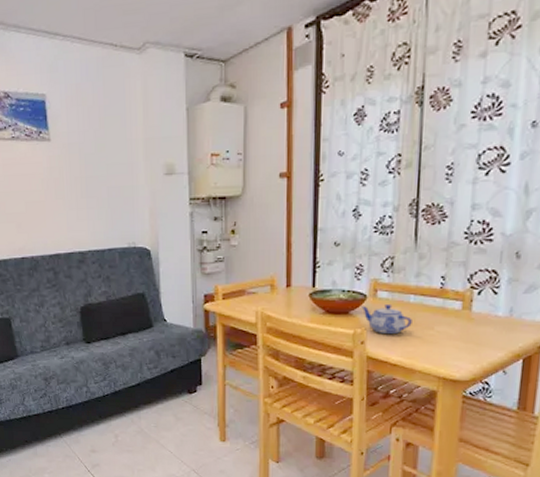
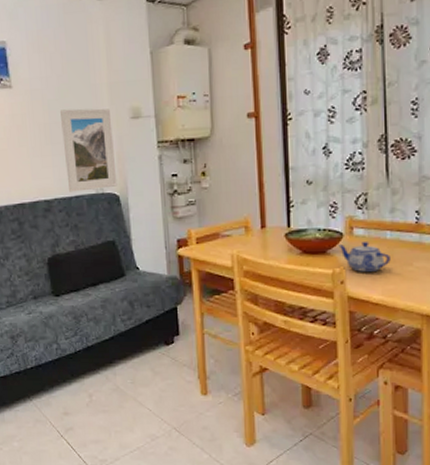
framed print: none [97,163,149,245] -> present [60,108,118,192]

